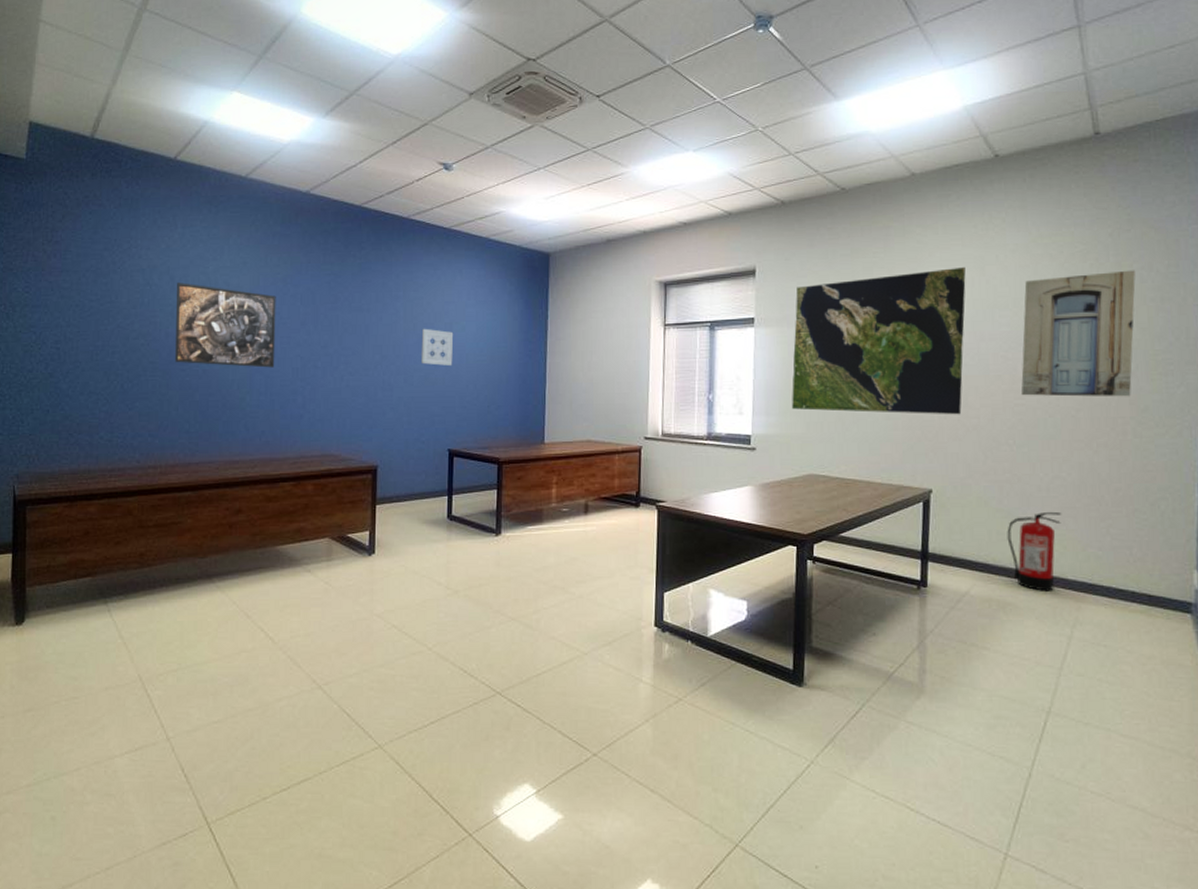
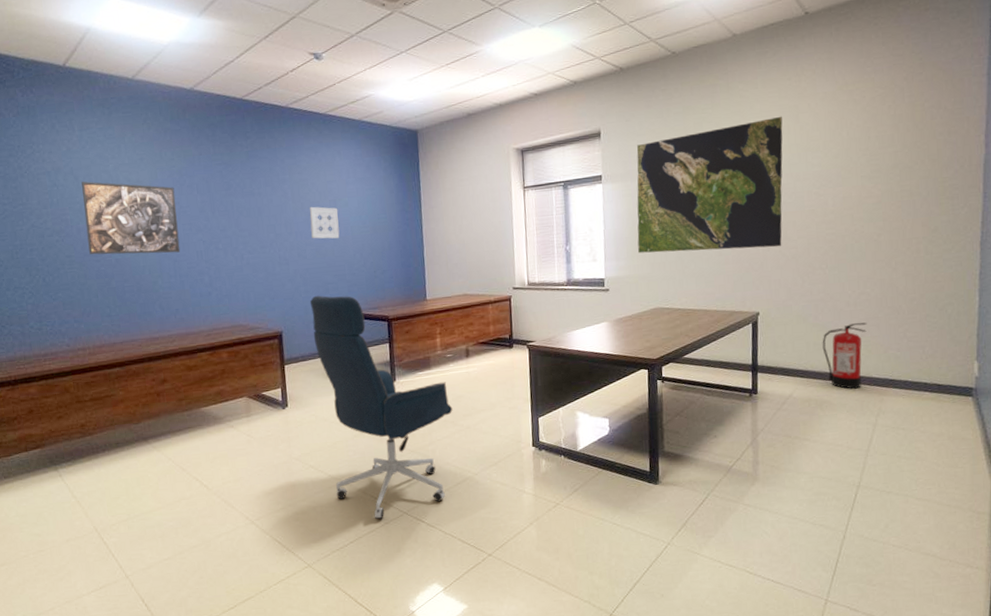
office chair: none [412,428,564,698] -> present [309,295,453,520]
wall art: present [1020,270,1136,397] -> none [831,108,927,226]

